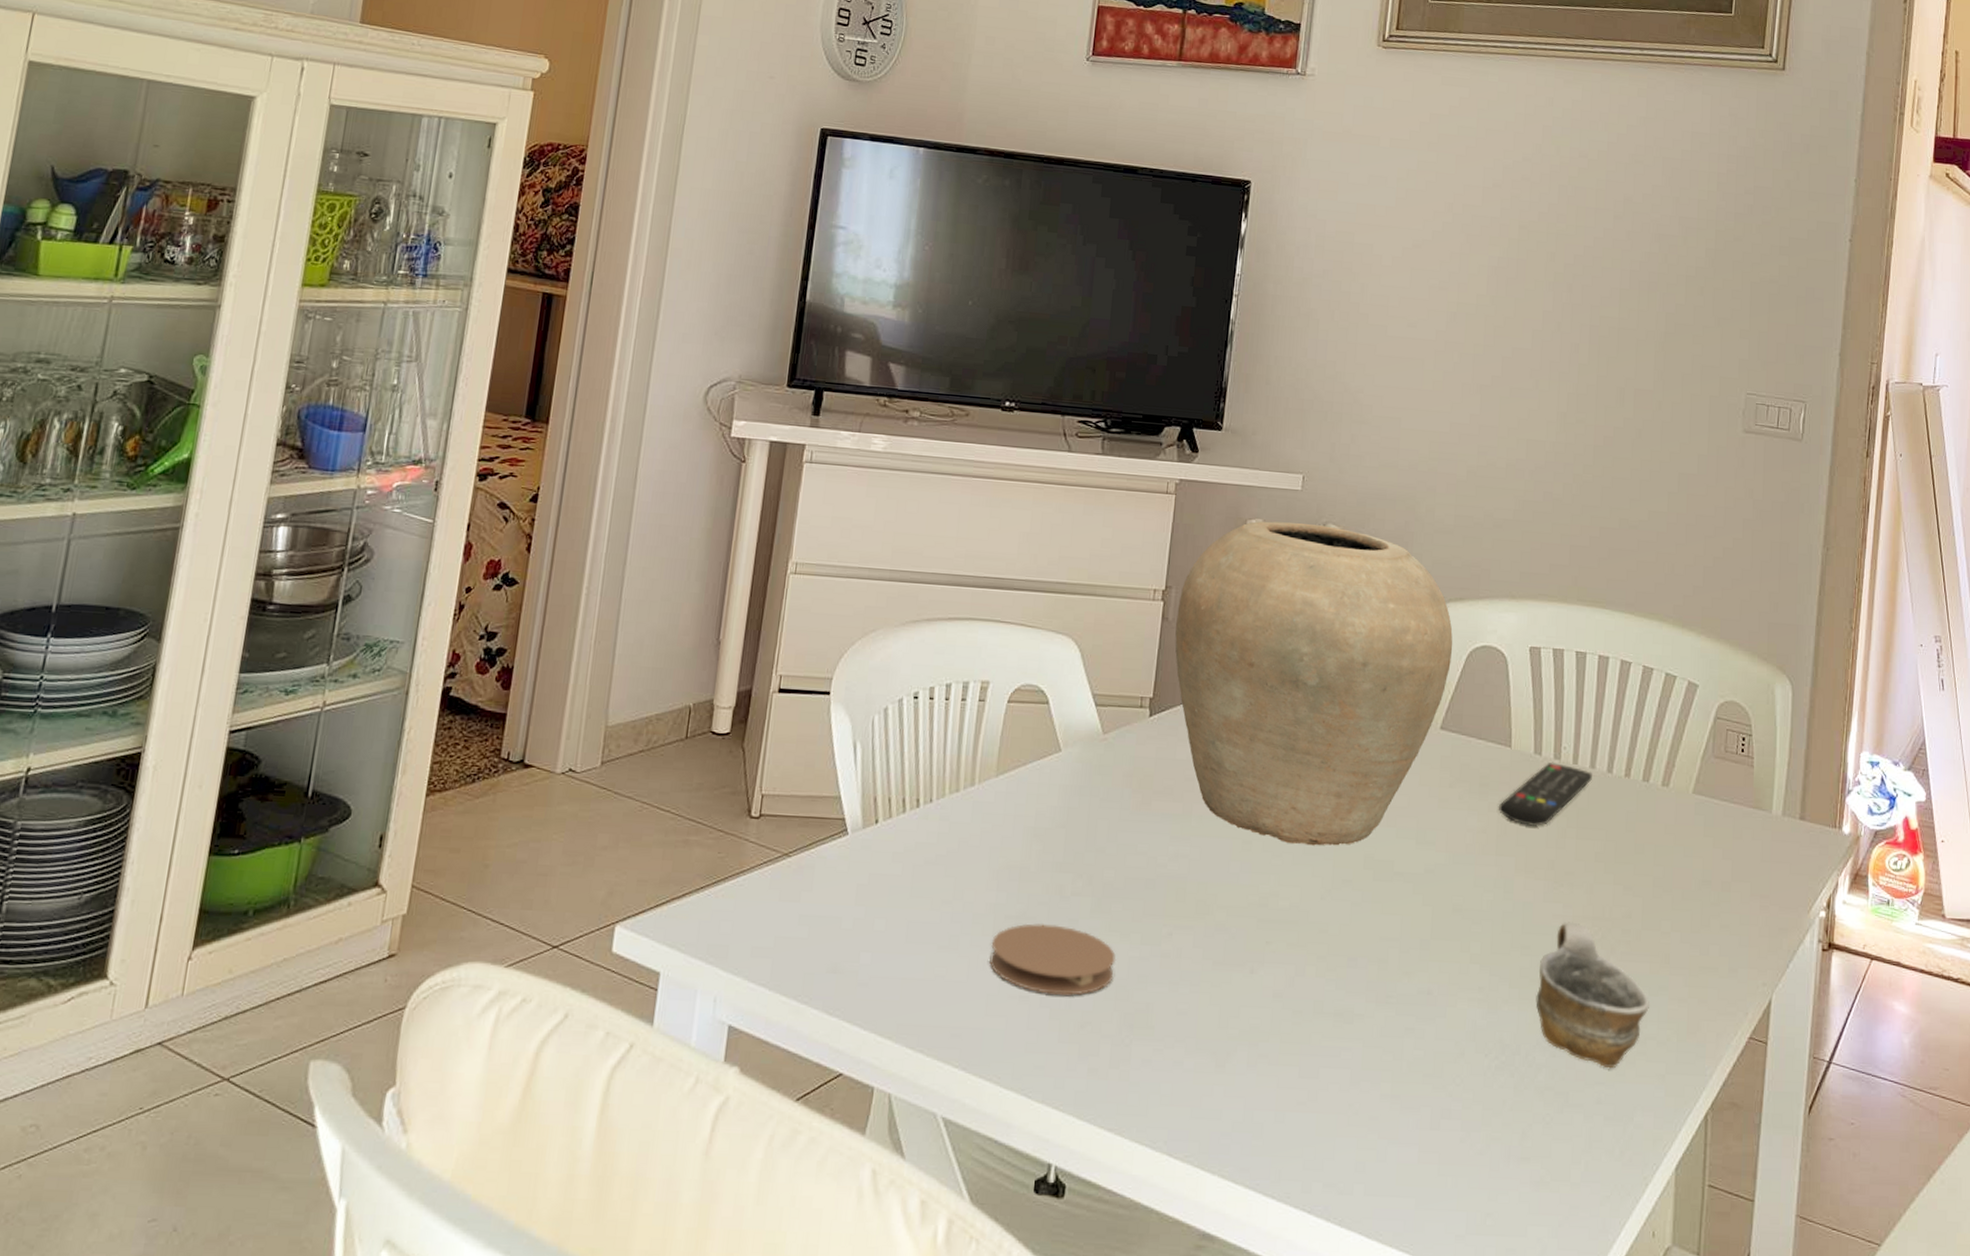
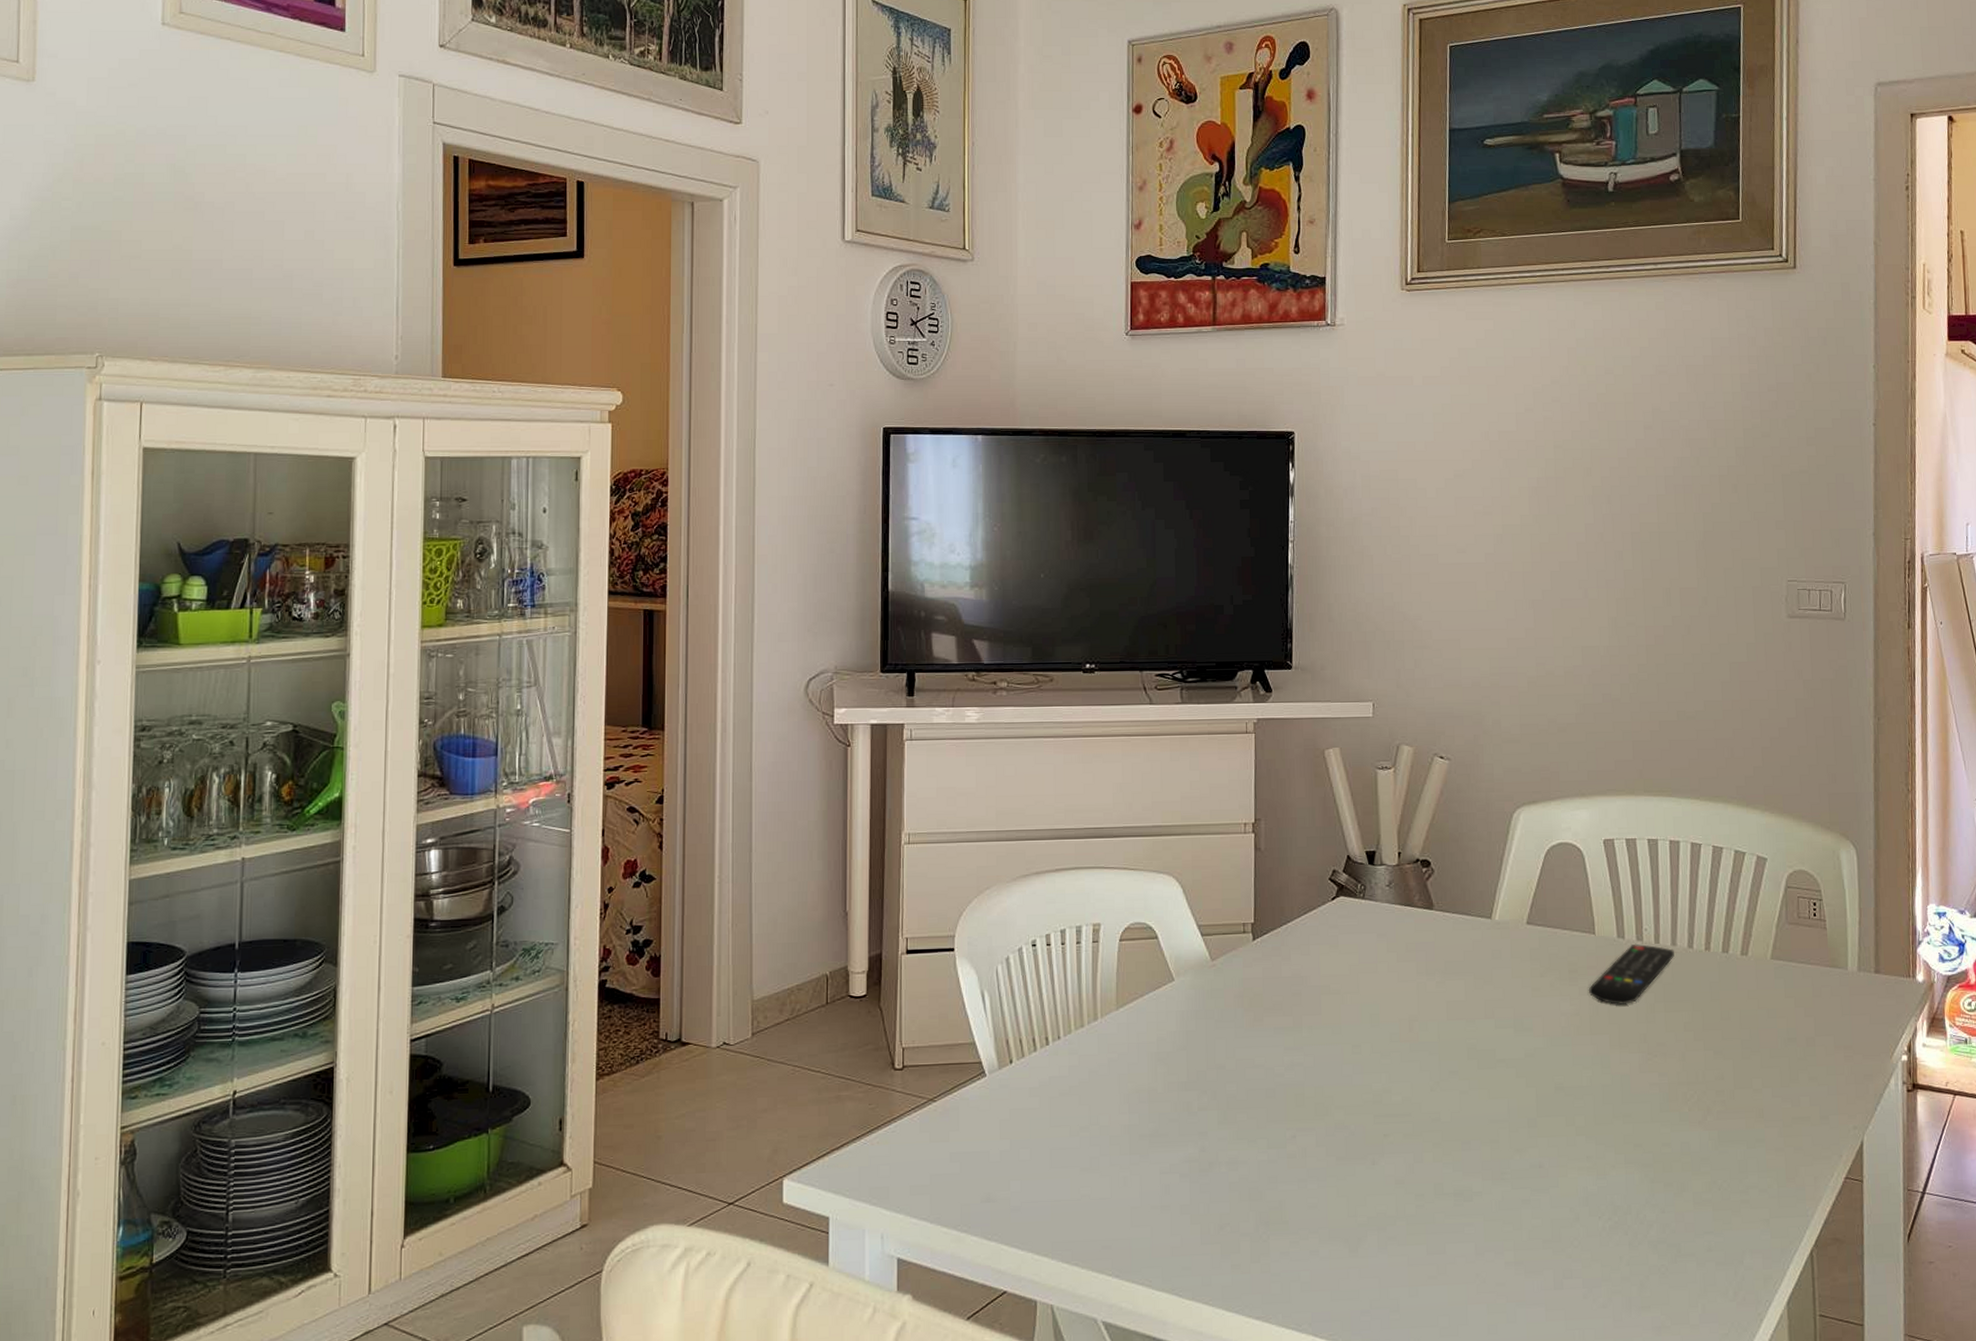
coaster: present [988,923,1116,995] -> none [1129,1139,1247,1202]
vase: present [1175,521,1453,846] -> none [1268,747,1531,1043]
cup: present [1535,921,1649,1069] -> none [1641,1088,1748,1219]

